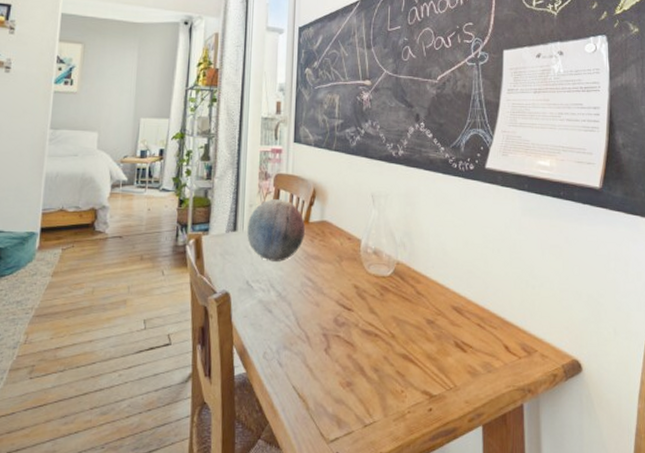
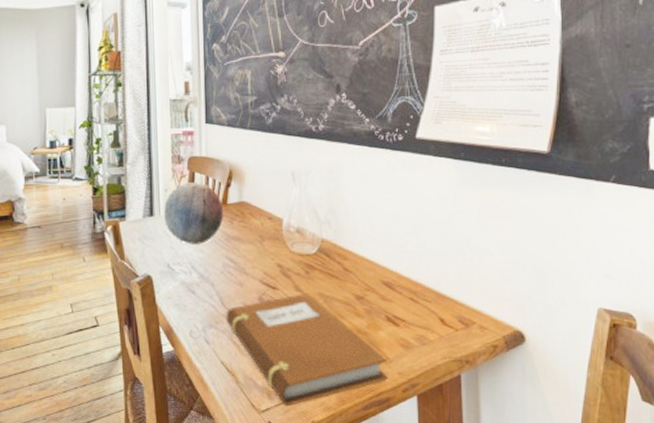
notebook: none [300,315,455,435] -> present [226,292,388,405]

